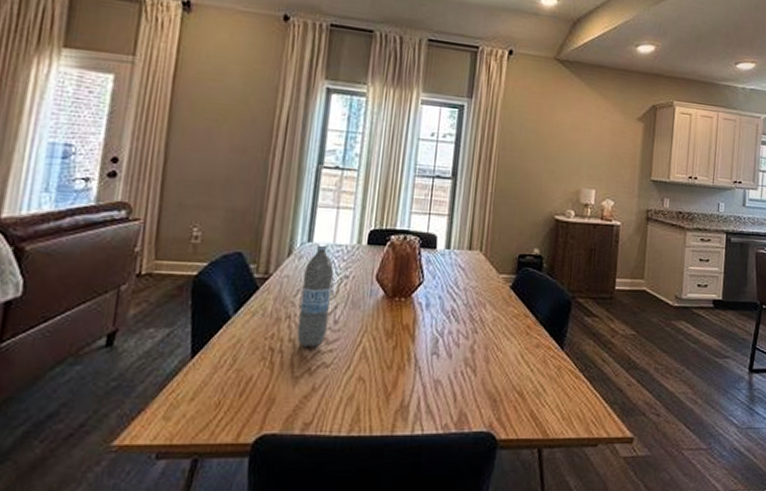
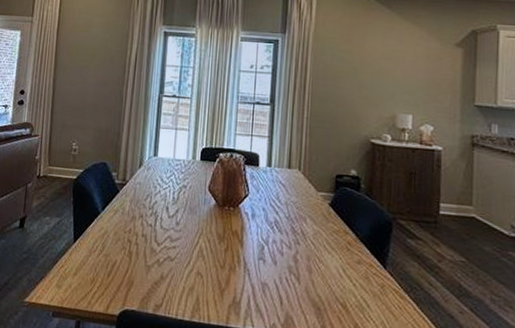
water bottle: present [296,243,334,347] -> none [148,158,174,243]

